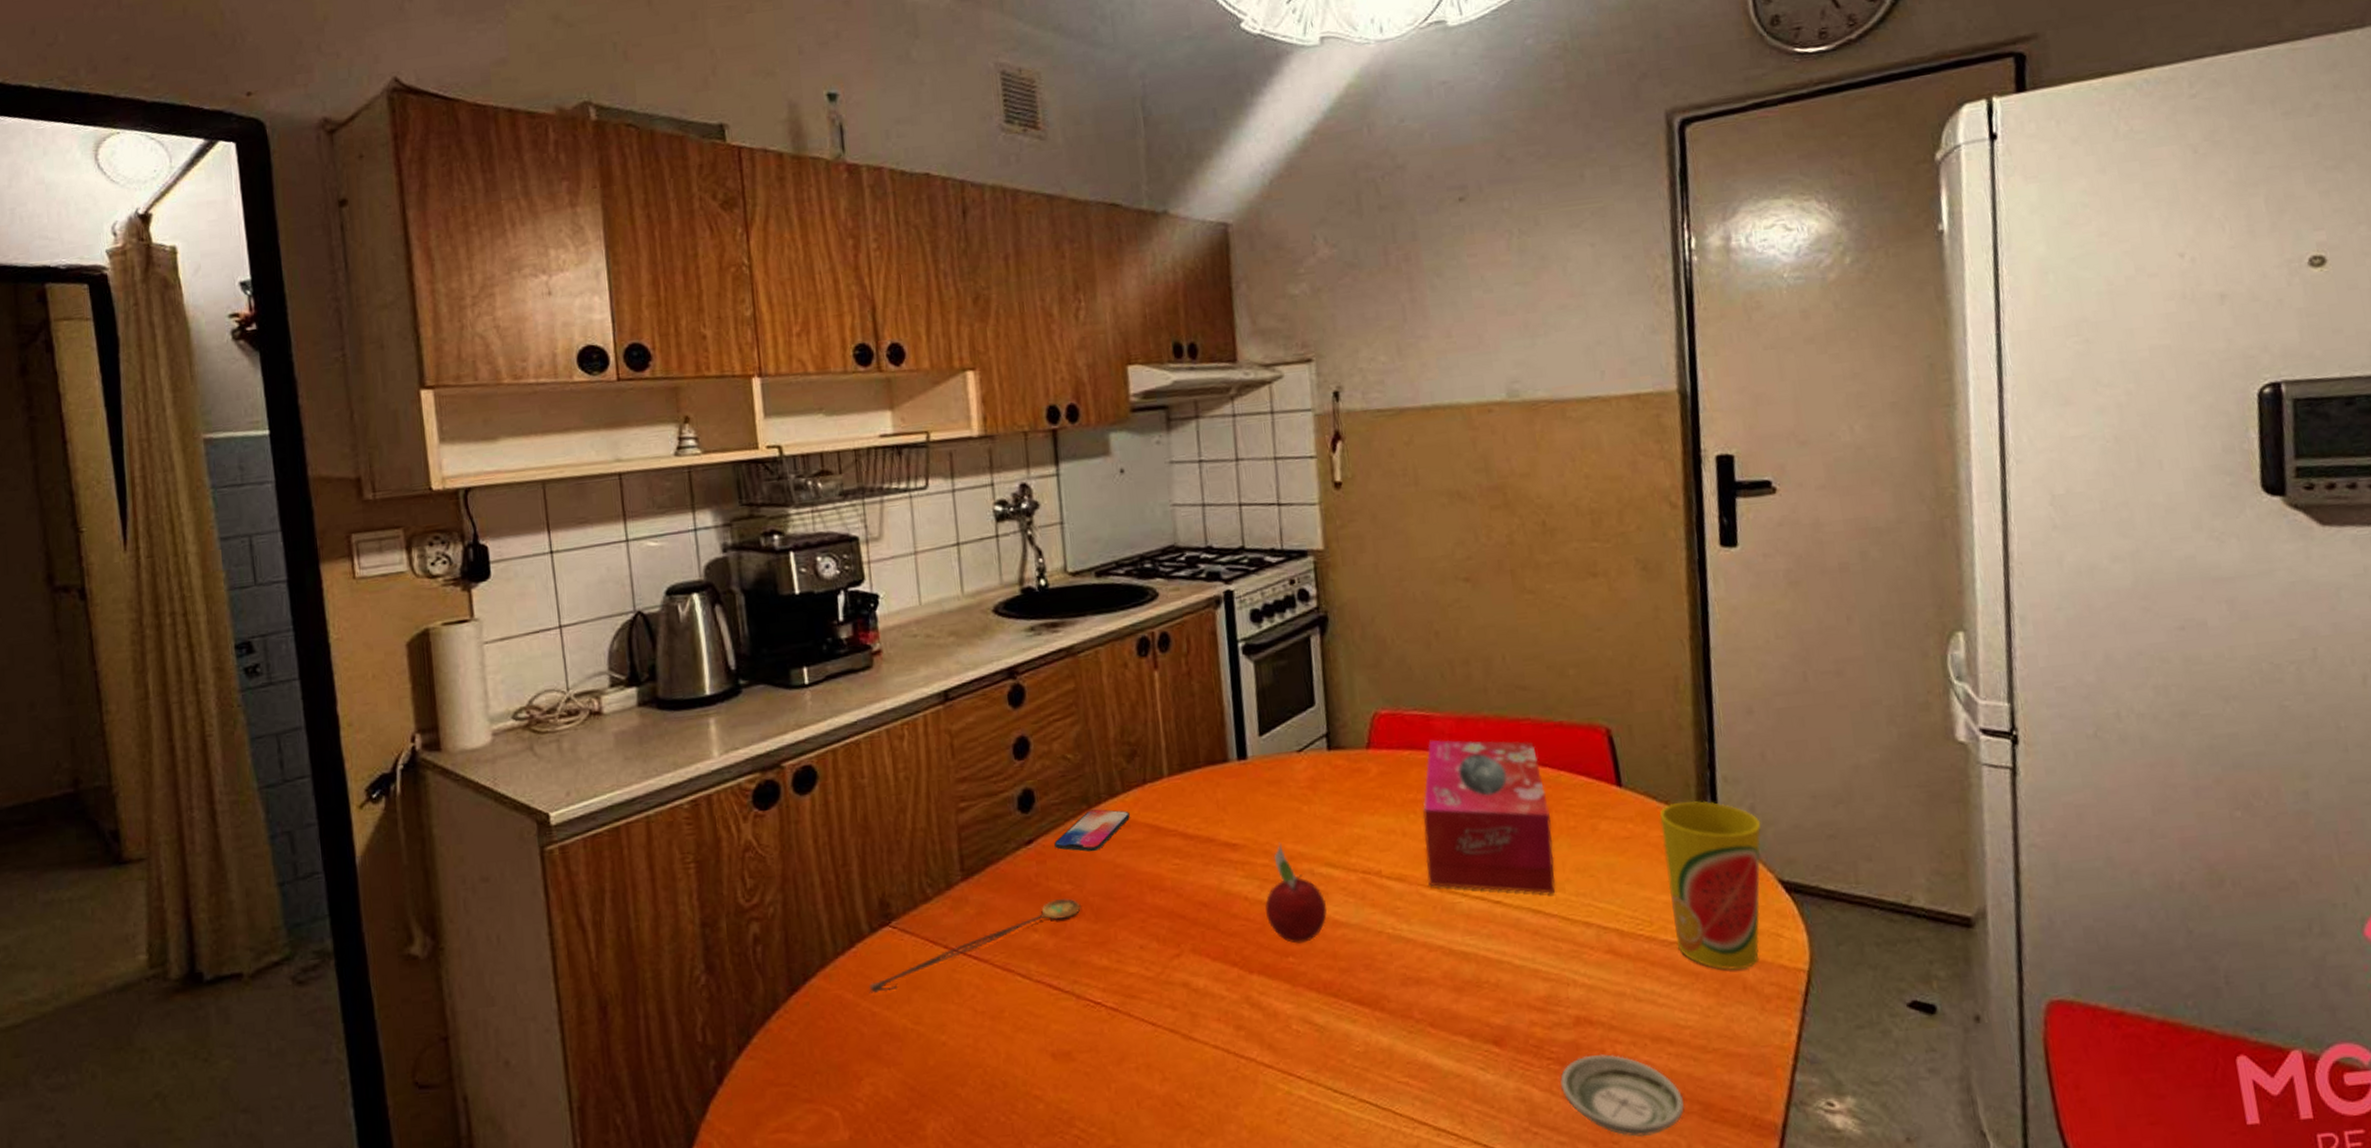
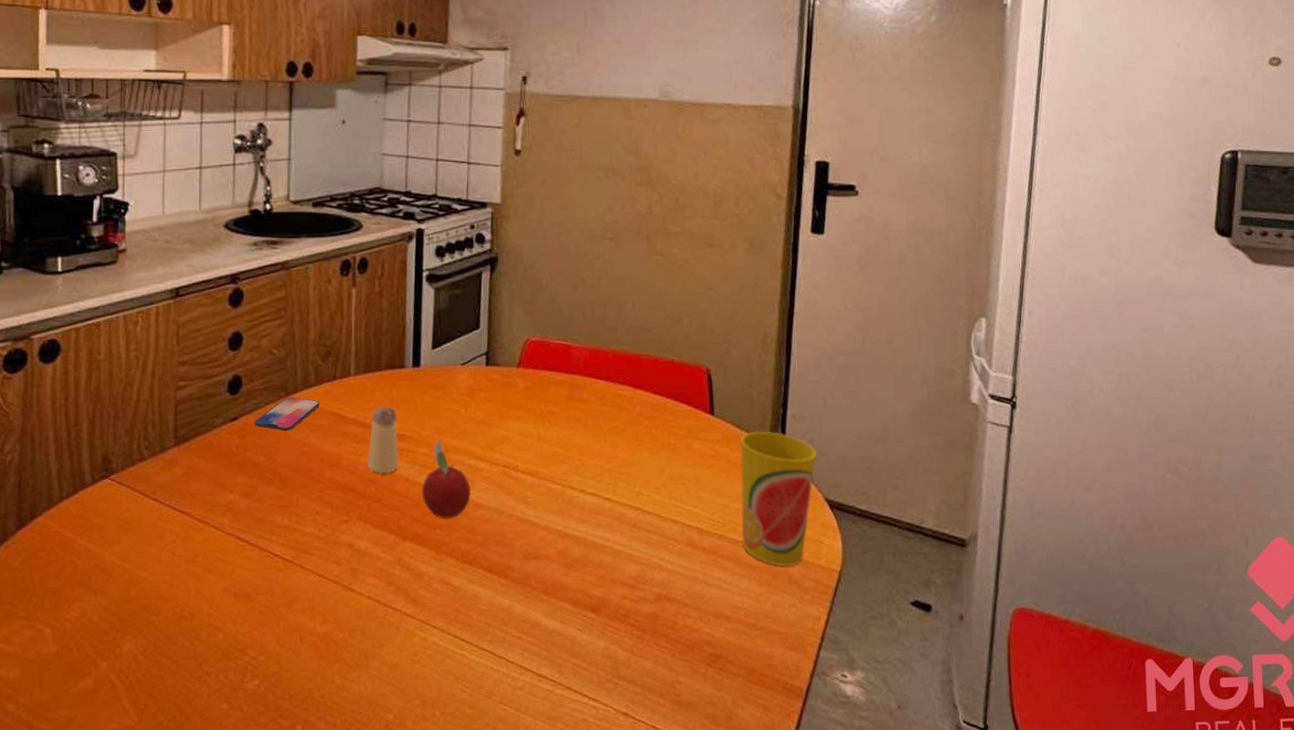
pendant necklace: present [868,897,1081,994] -> none [85,467,271,534]
saltshaker: none [1194,811,1234,894] -> present [367,406,399,474]
tissue box: present [1423,739,1555,894] -> none [554,365,656,495]
saucer: present [1560,1053,1686,1137] -> none [639,624,734,692]

